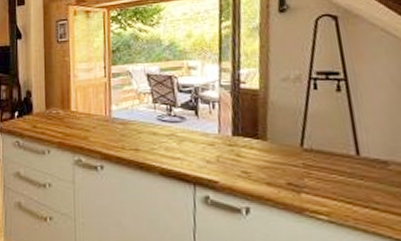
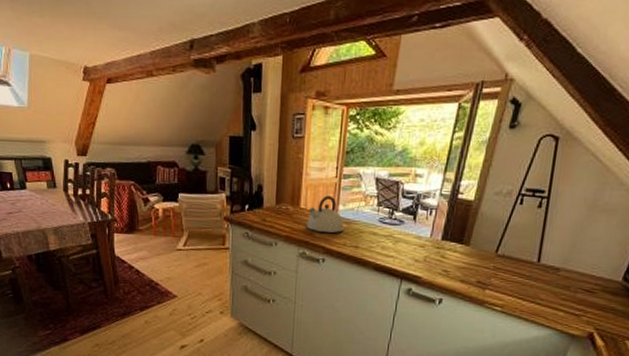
kettle: none [79,96,120,135] -> present [307,195,344,233]

